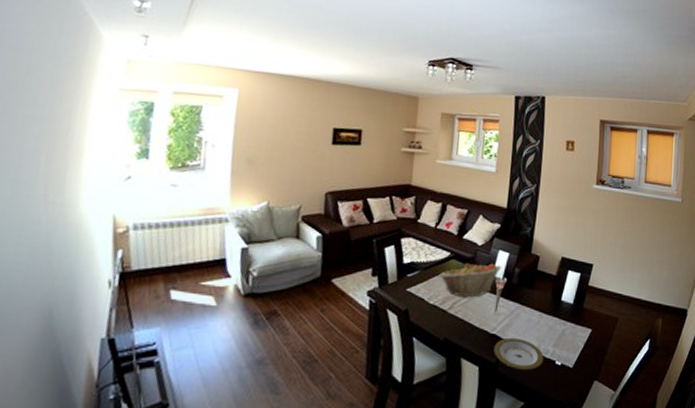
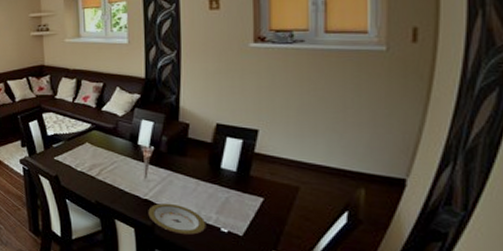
fruit basket: present [440,263,502,297] -> none [83,132,147,164]

